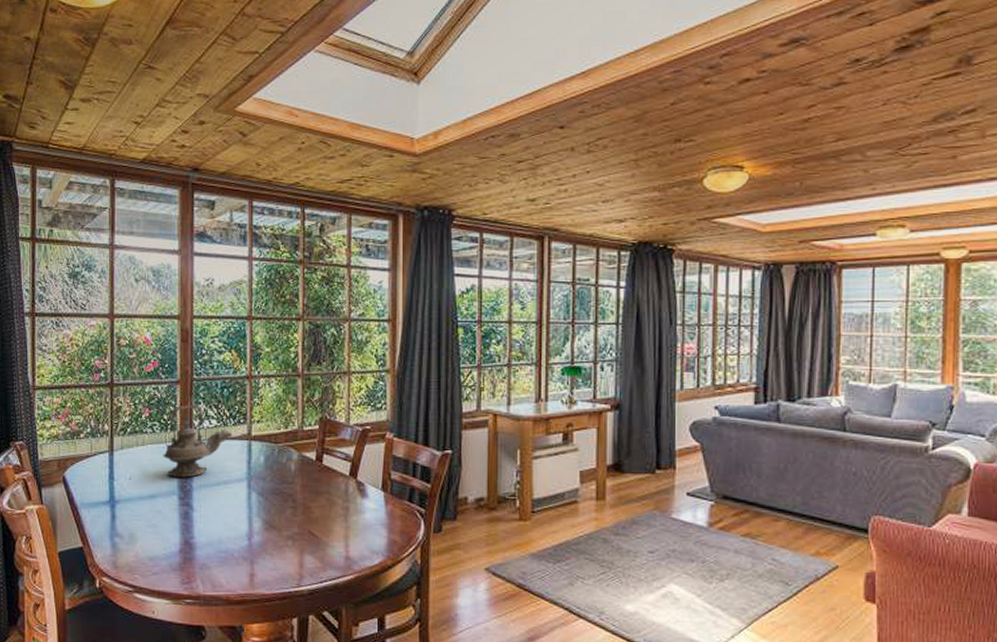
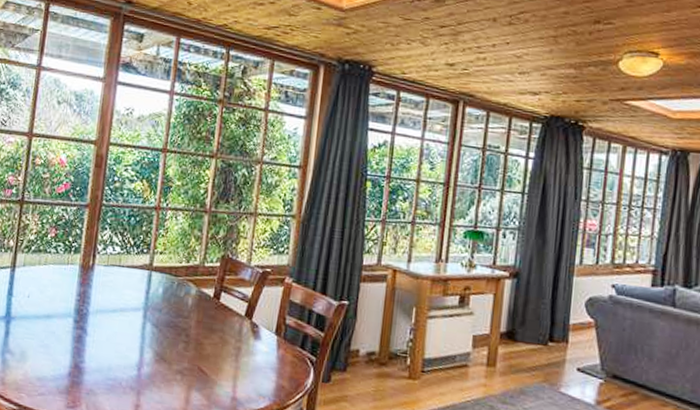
teapot: present [163,404,233,478] -> none [63,229,134,302]

